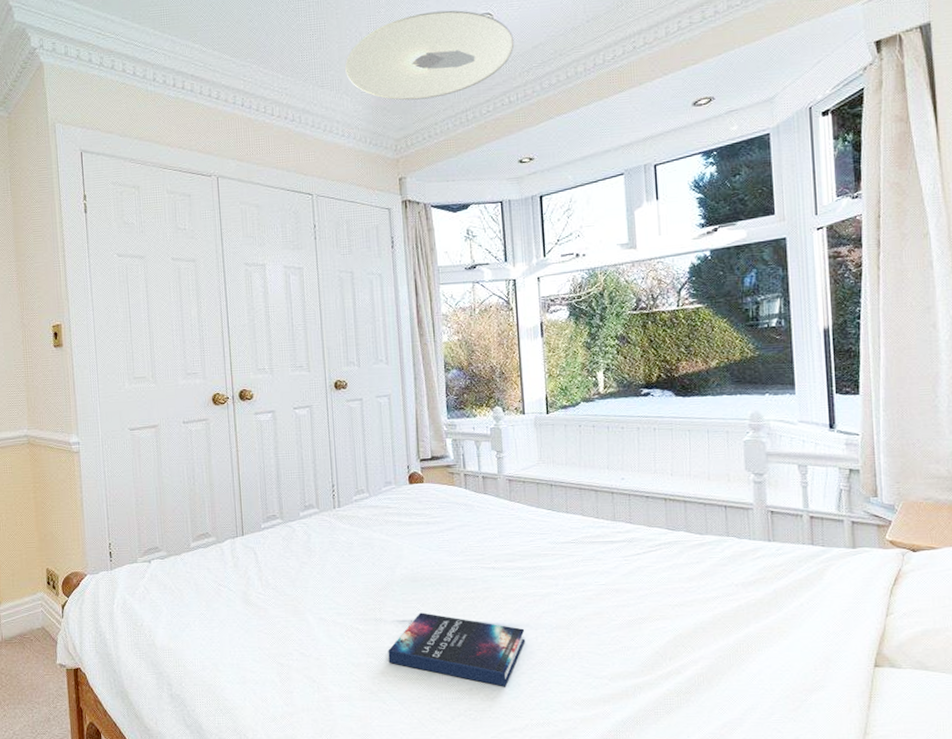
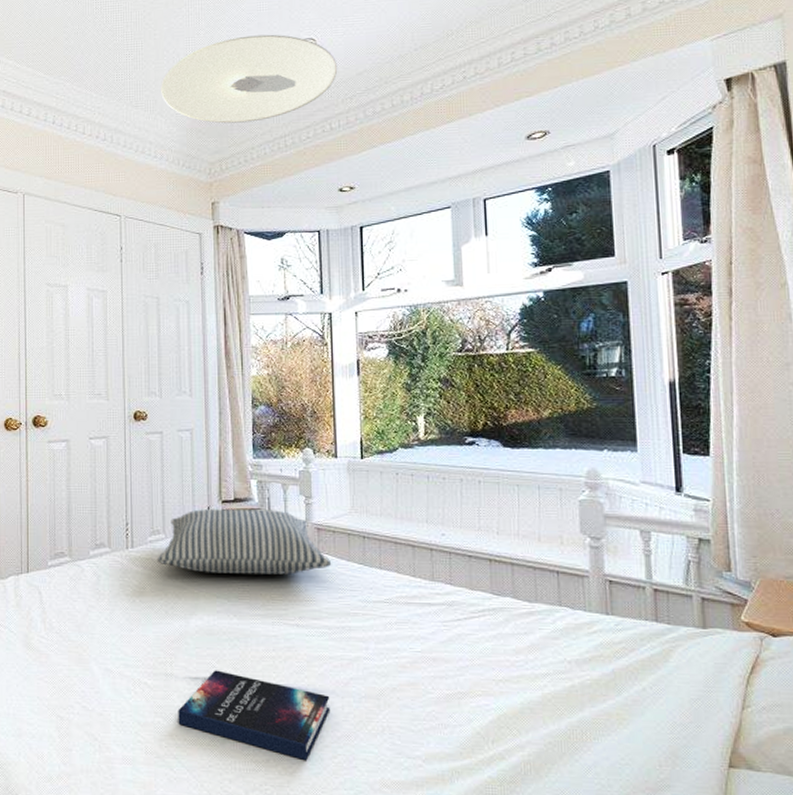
pillow: none [362,465,523,526] -> present [156,508,332,575]

